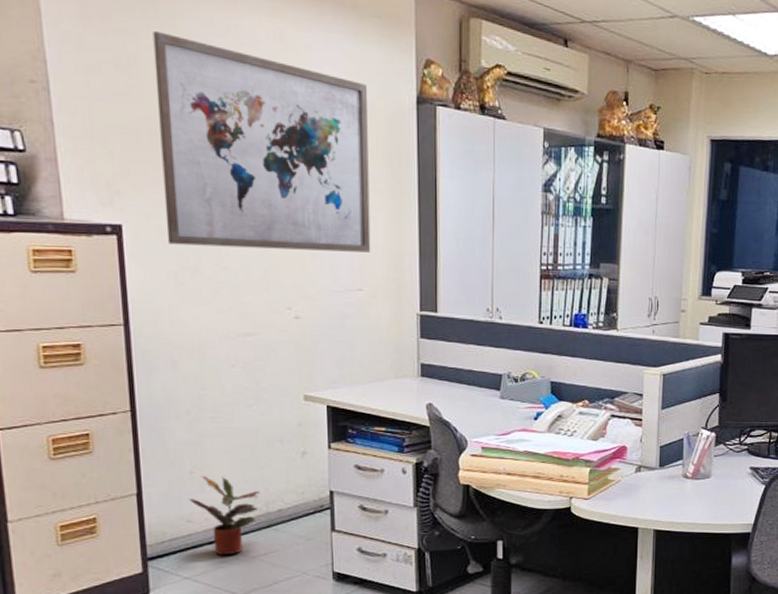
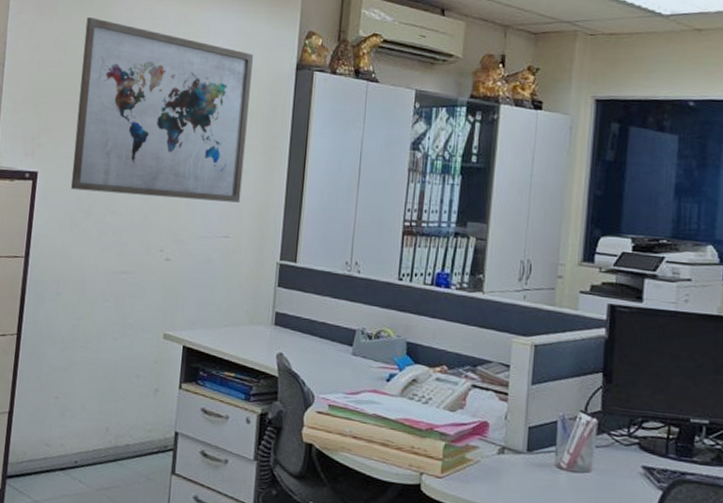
potted plant: present [189,475,260,556] -> none [50,401,112,485]

